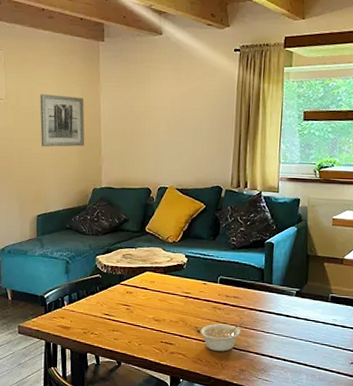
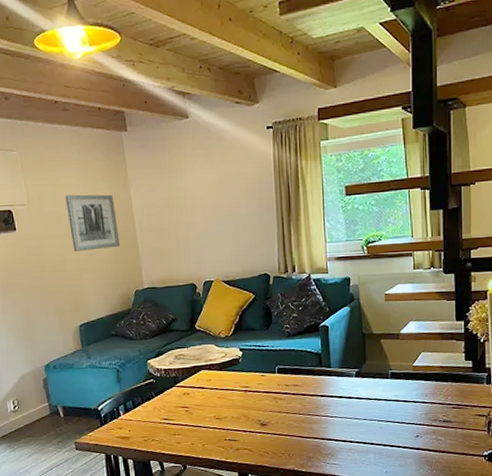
legume: present [200,322,245,352] -> none [263,410,308,442]

